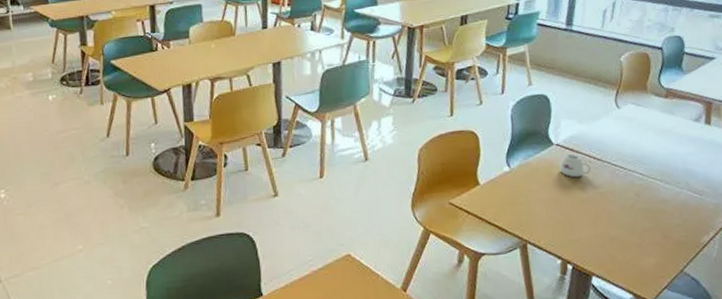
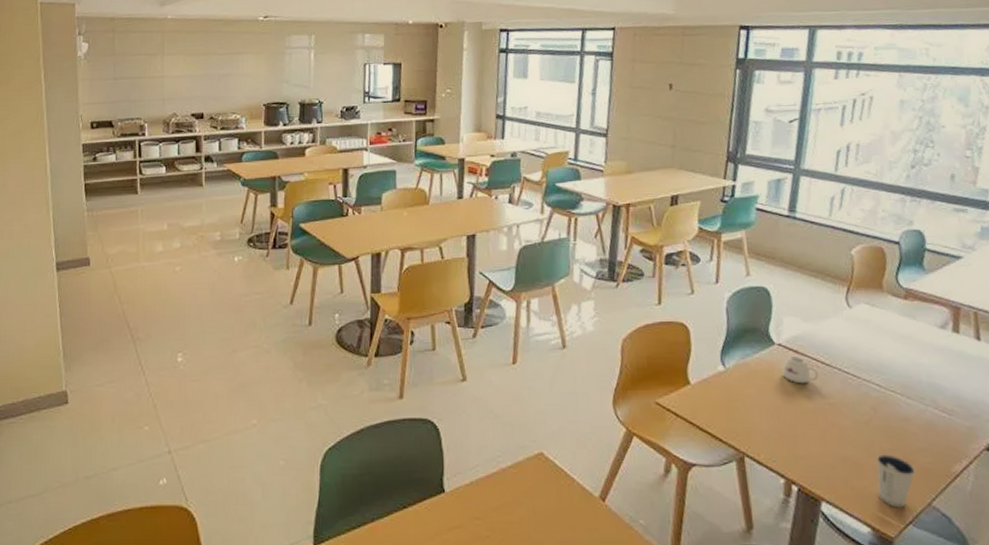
dixie cup: none [639,232,672,276] -> present [877,454,916,508]

